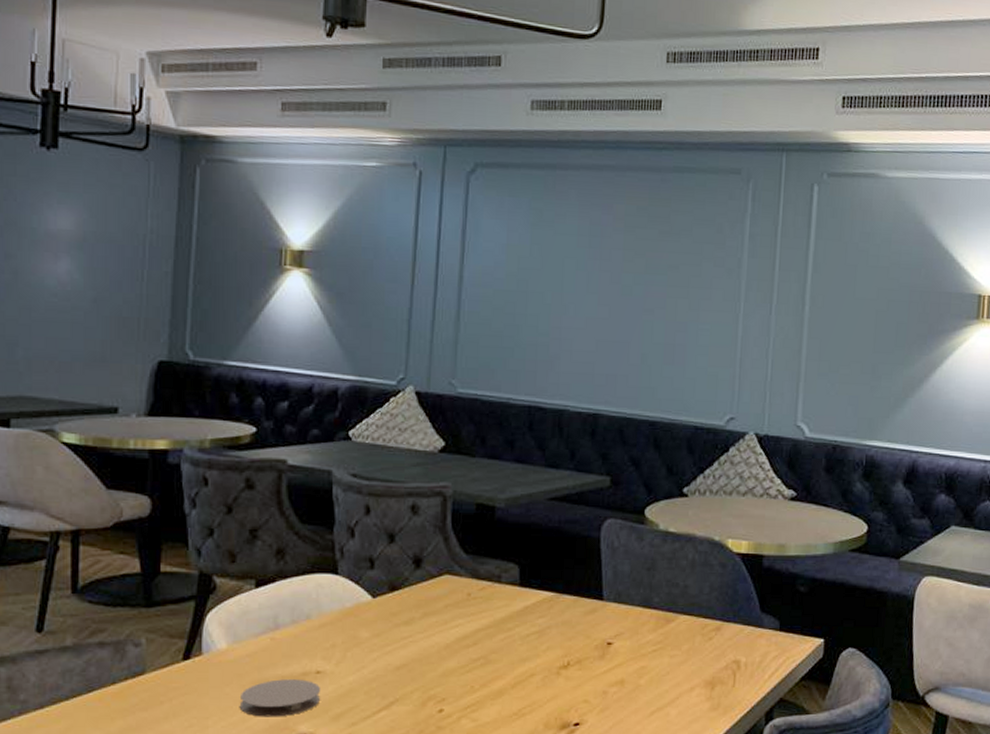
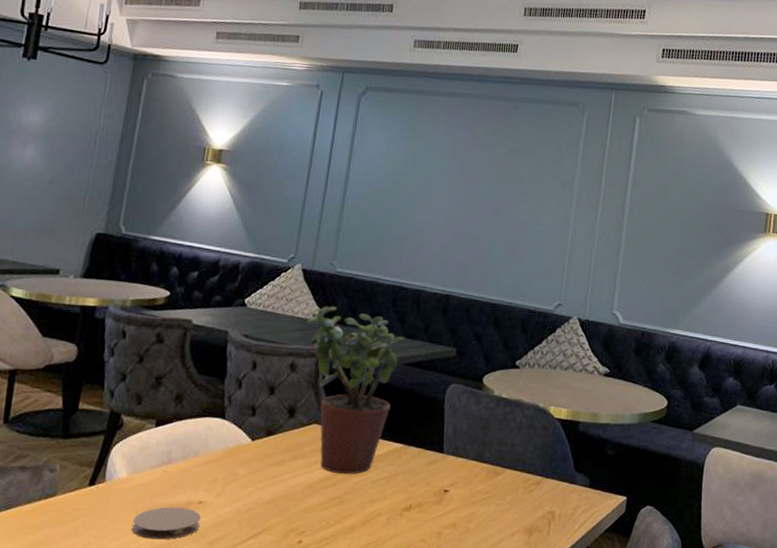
potted plant: none [426,434,548,631] -> present [306,306,405,475]

